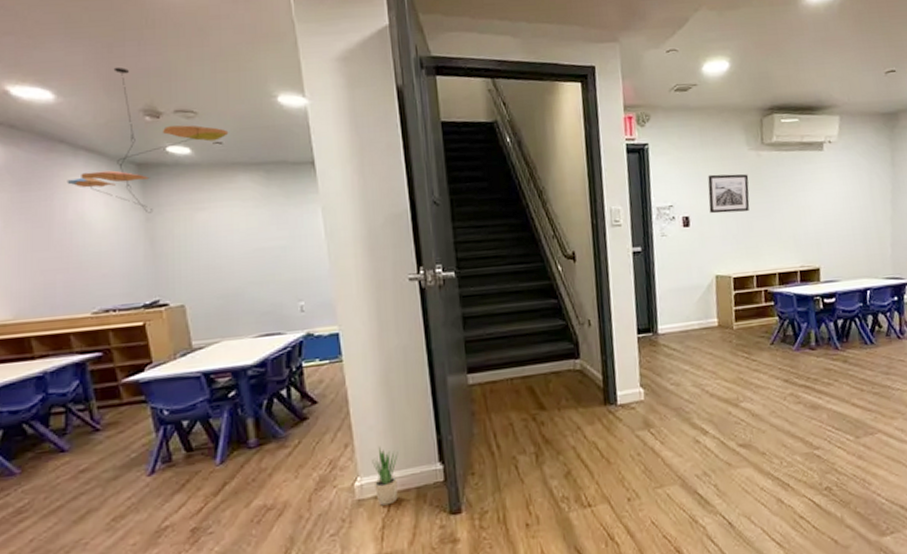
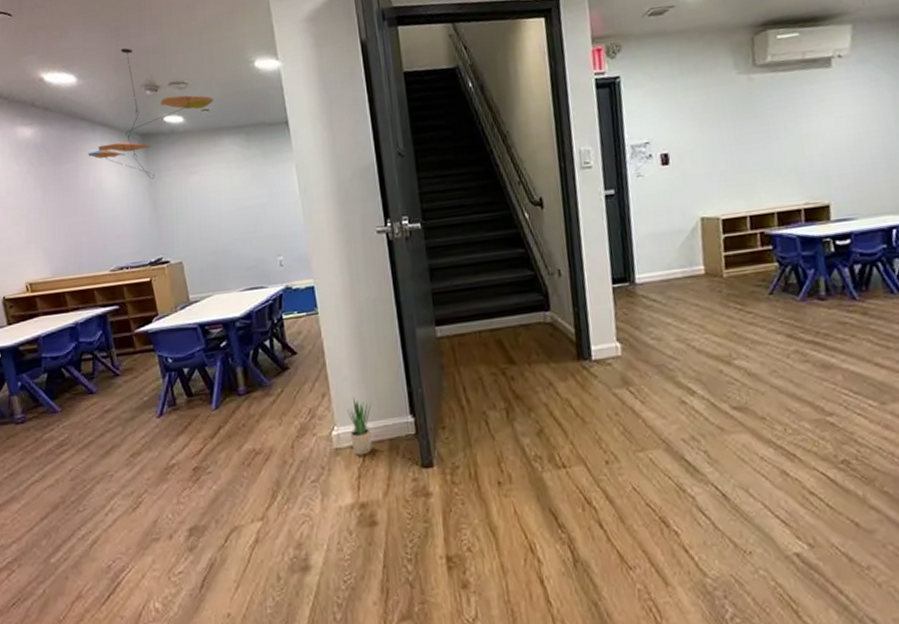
wall art: present [708,174,750,214] -> none [689,101,740,149]

